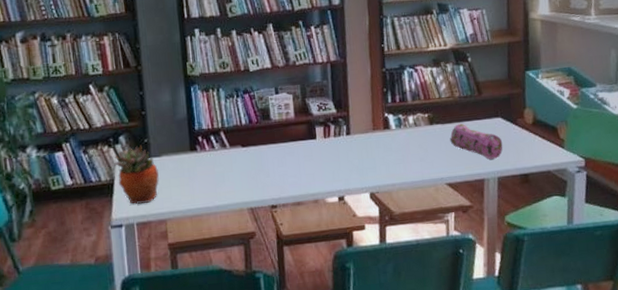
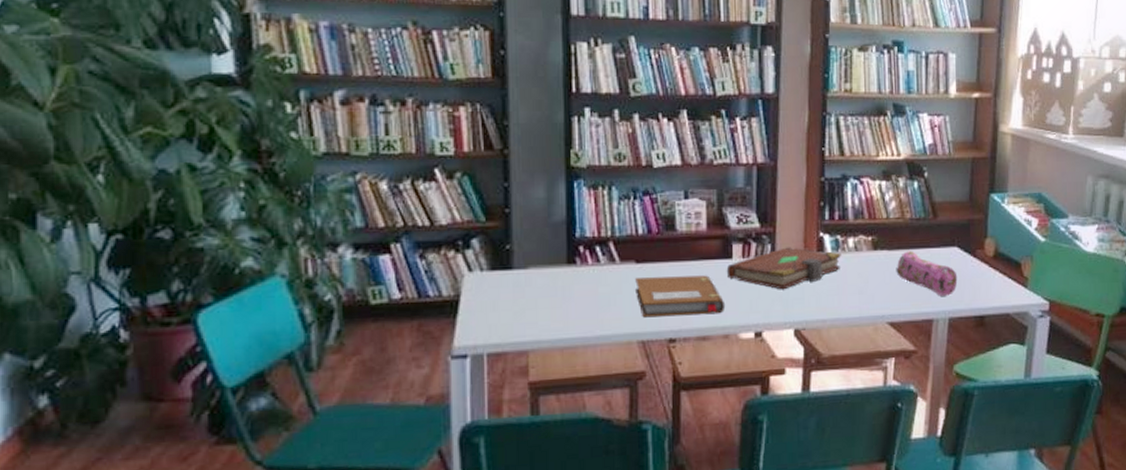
succulent planter: present [114,144,159,204] -> none [461,251,522,329]
notebook: none [242,153,314,190] -> present [635,275,726,318]
book: none [312,127,404,162] -> present [726,247,841,290]

